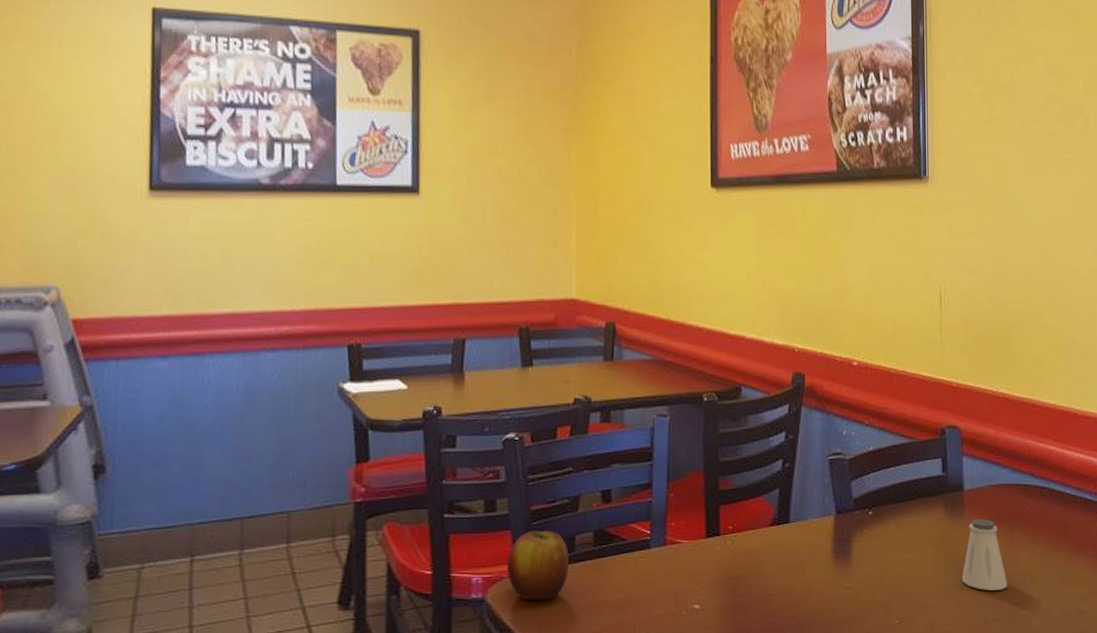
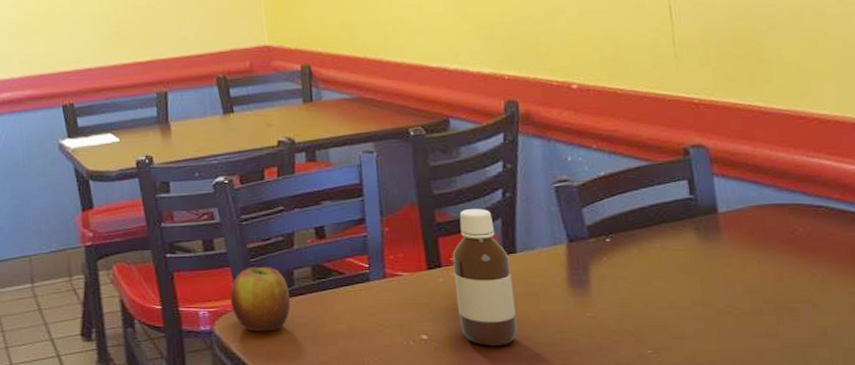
bottle: none [730,477,783,615] -> present [452,208,518,346]
saltshaker: present [962,519,1008,590] -> none [724,243,784,319]

